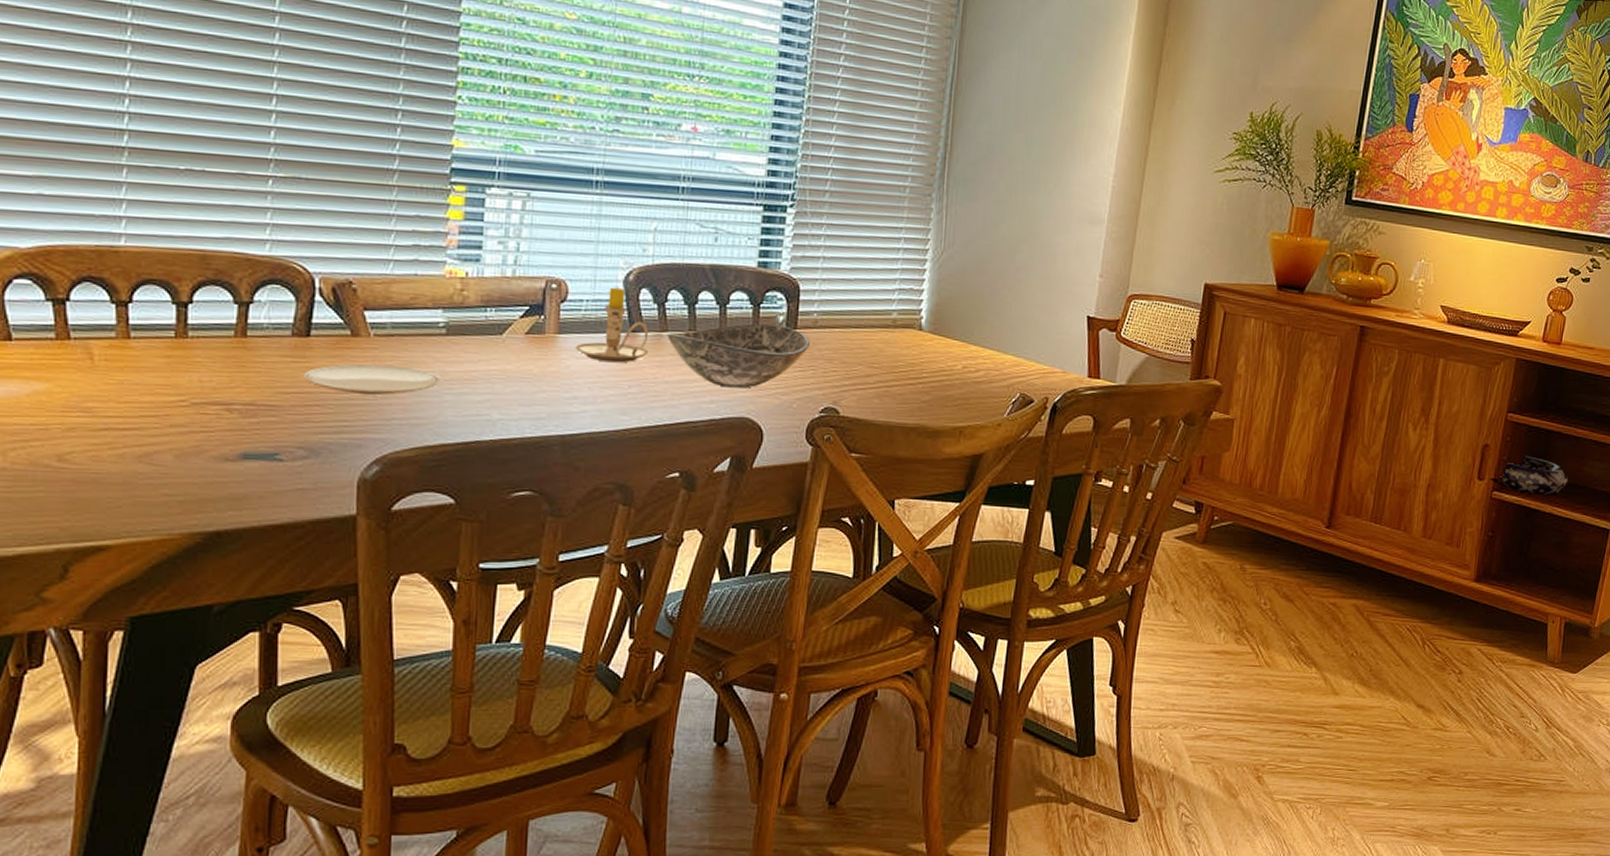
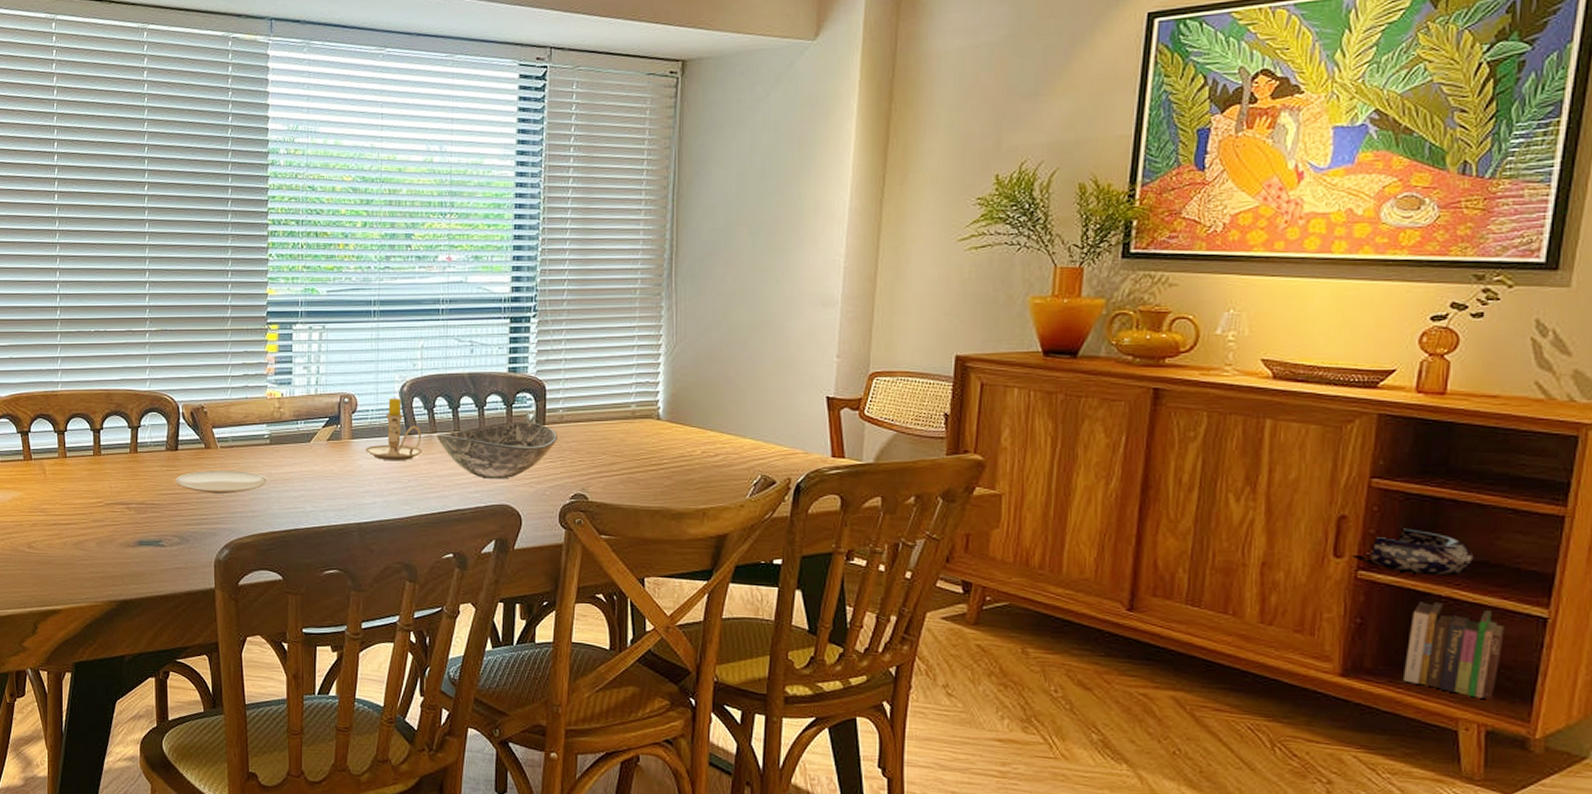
books: none [1515,517,1583,597] -> present [1402,602,1505,700]

